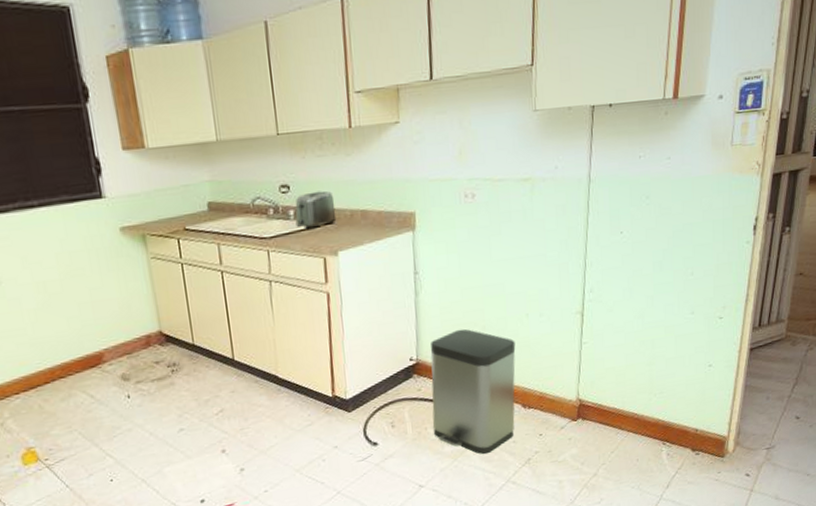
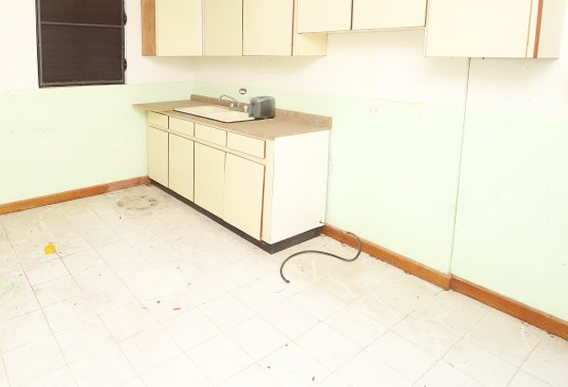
pedal bin: present [430,328,516,454] -> none [333,205,401,304]

